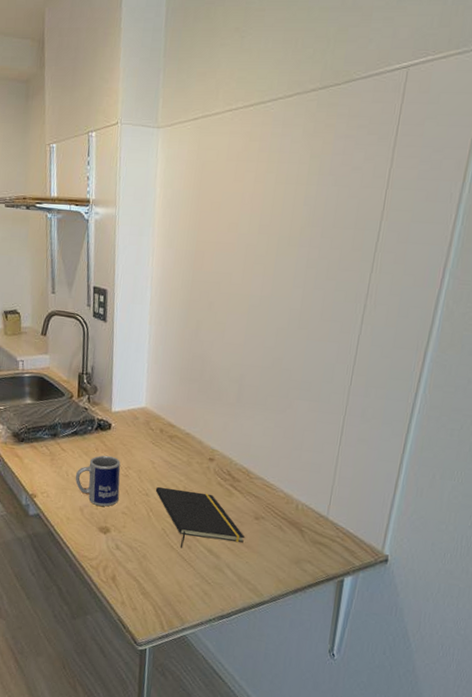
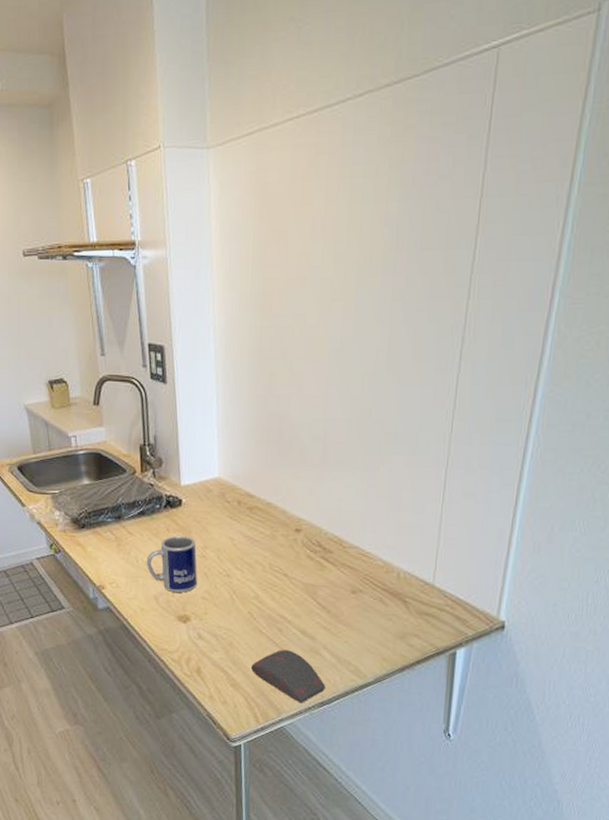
notepad: present [155,486,245,548] -> none [237,565,342,632]
computer mouse: none [160,565,226,615] -> present [250,649,325,703]

